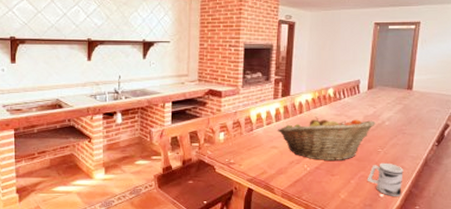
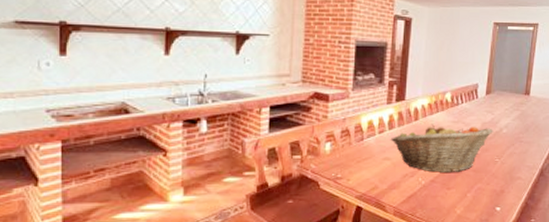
mug: present [368,162,404,196] -> none [484,173,520,210]

